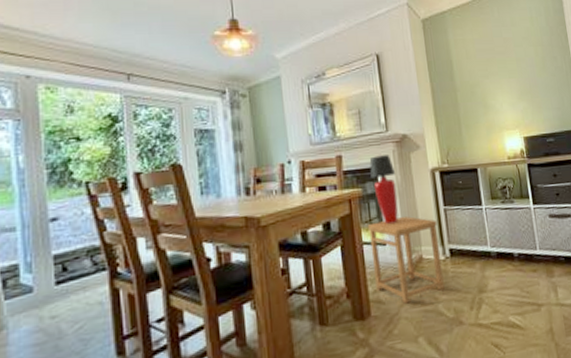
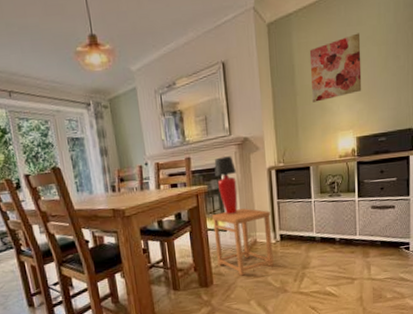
wall art: none [466,33,524,99] -> present [309,33,362,102]

